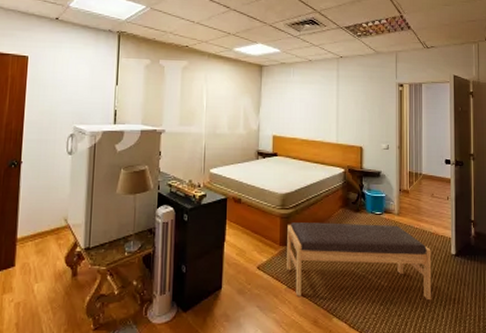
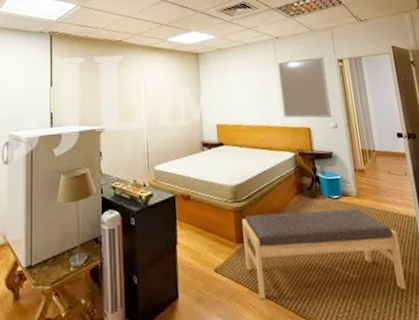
home mirror: none [338,80,385,140] -> present [277,57,332,119]

